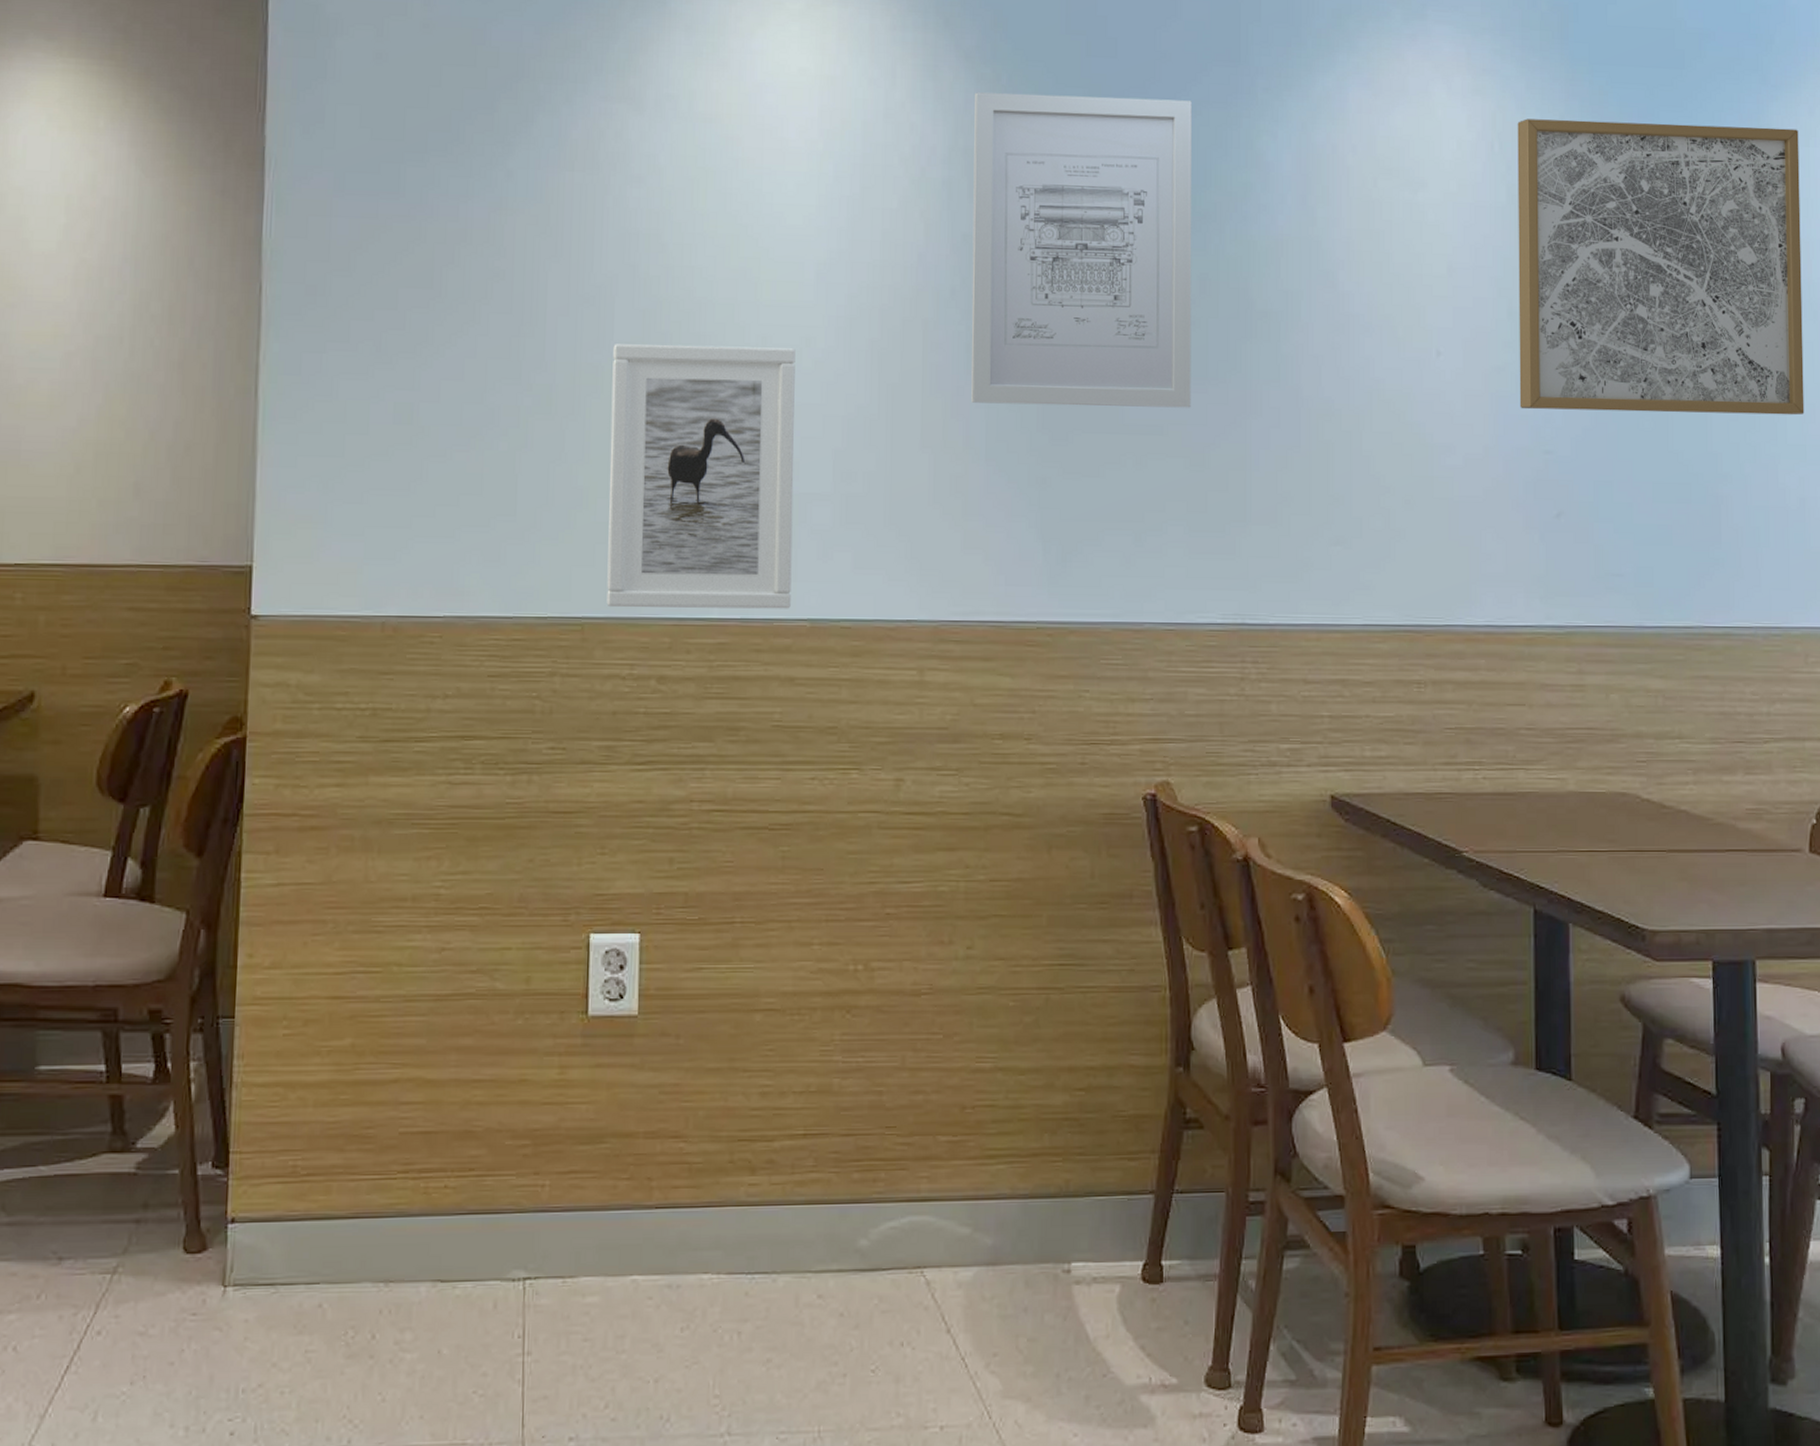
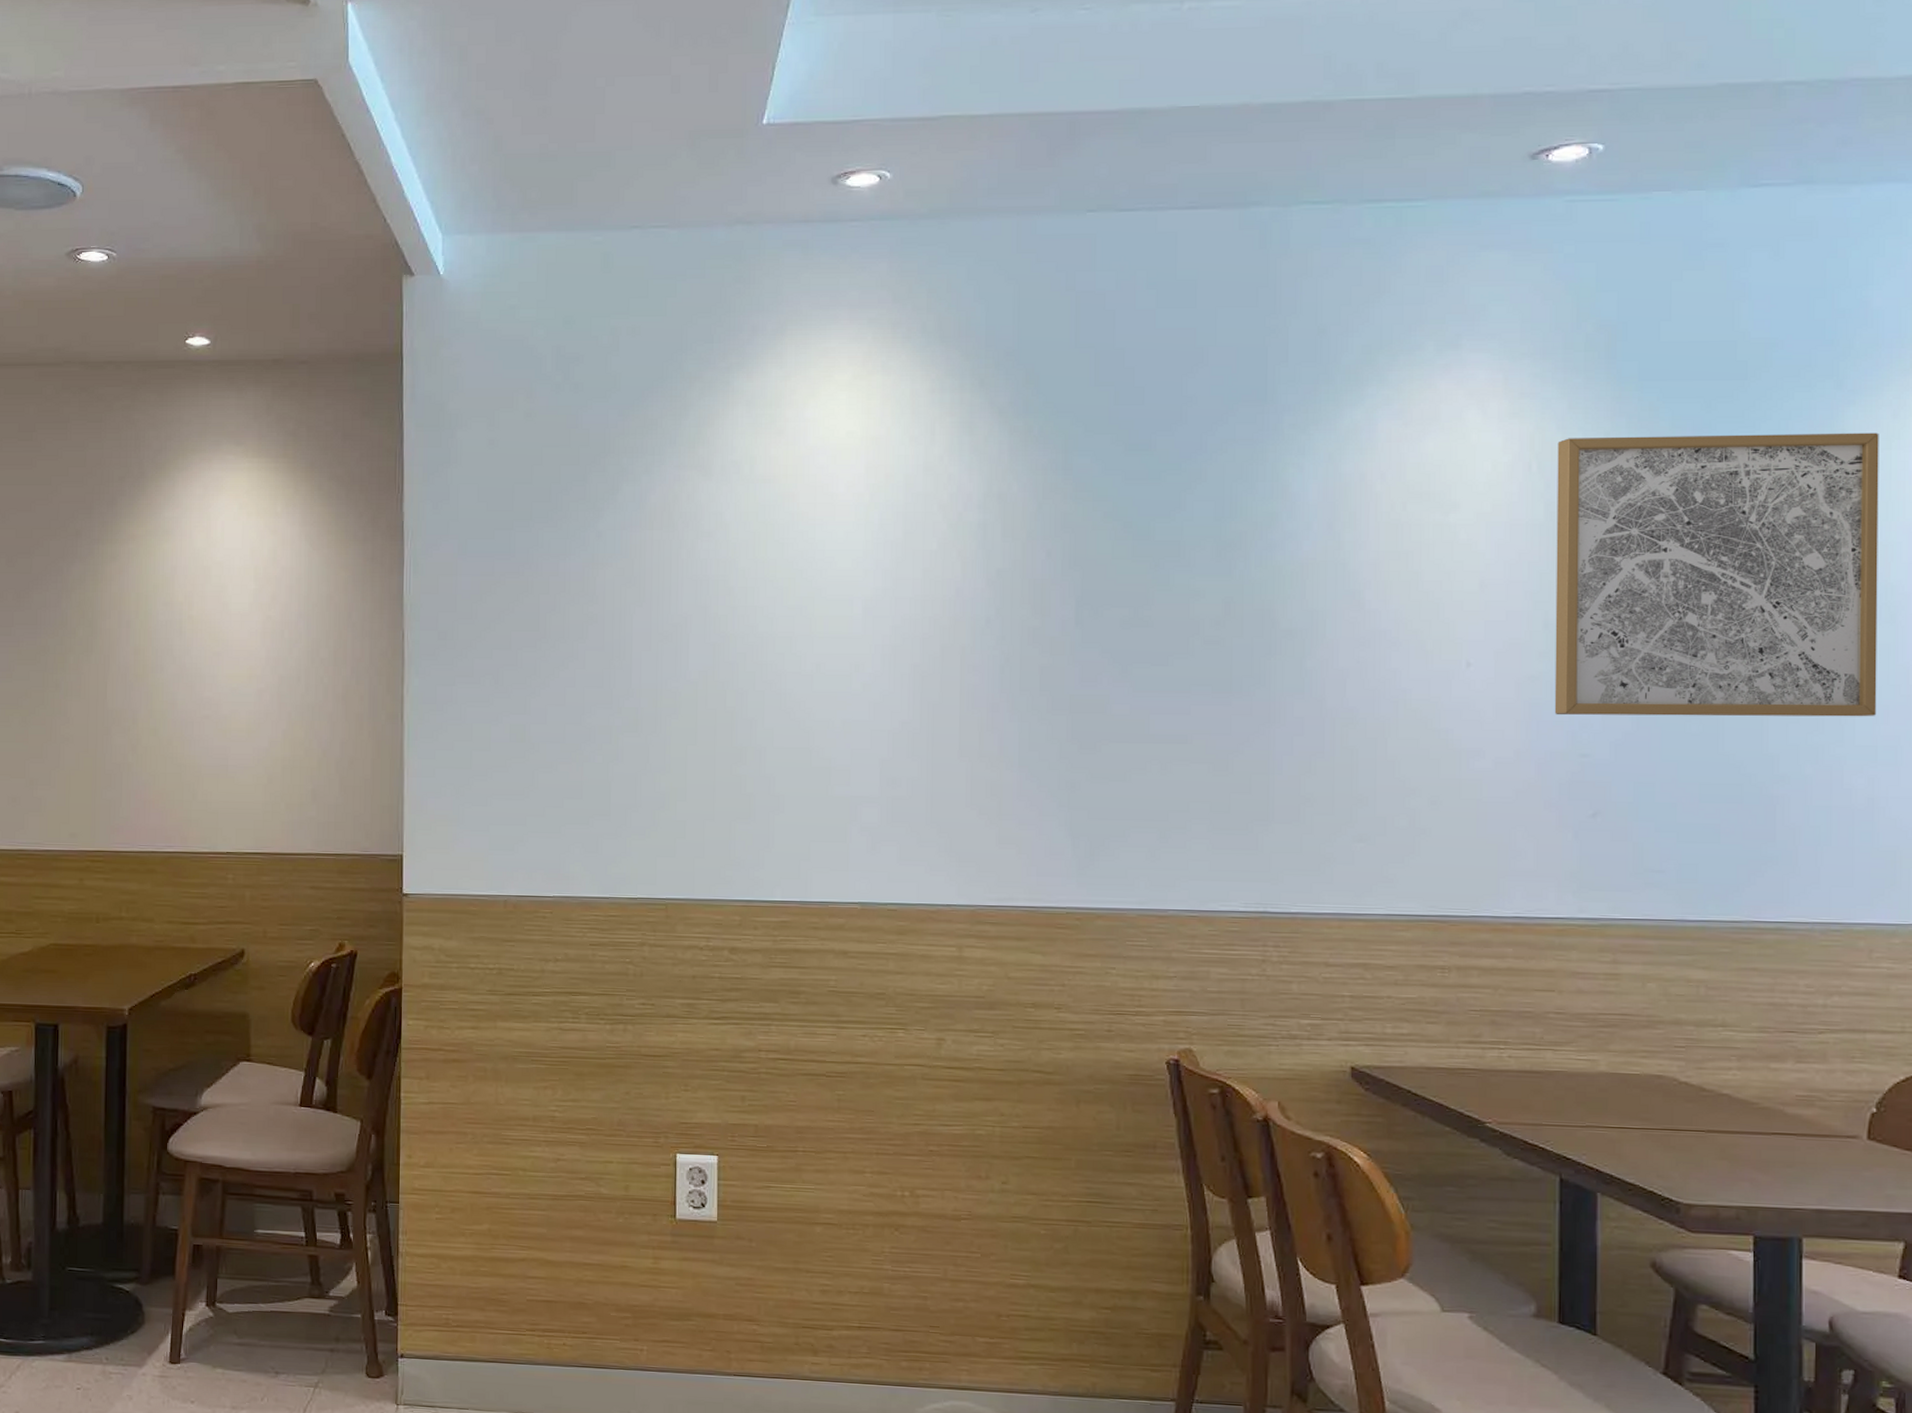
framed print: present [606,344,796,609] -> none [686,672,846,894]
wall art: present [971,92,1192,408] -> none [1005,440,1218,719]

